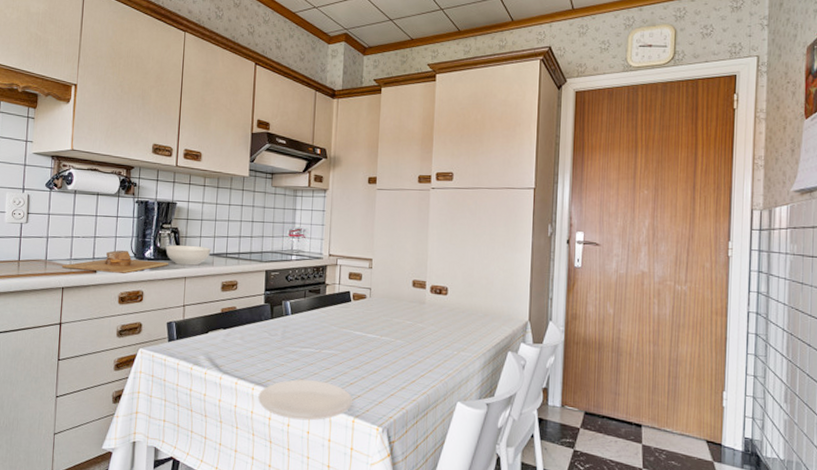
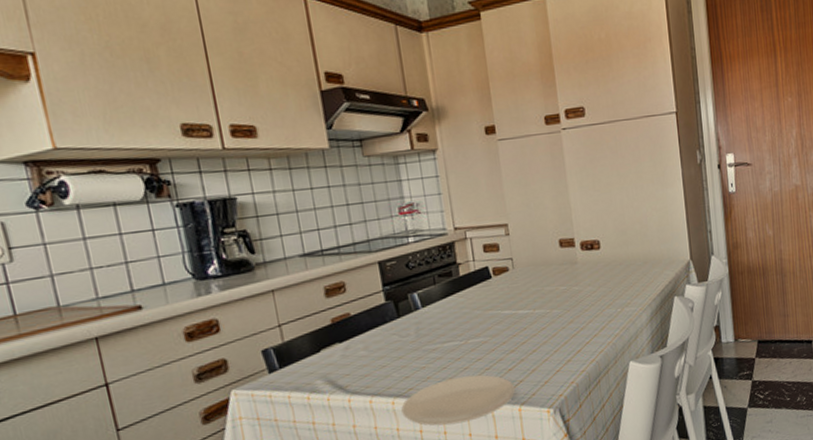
cutting board: present [61,250,169,275] -> none [85,272,246,313]
bowl: present [165,245,211,266] -> none [235,247,300,277]

